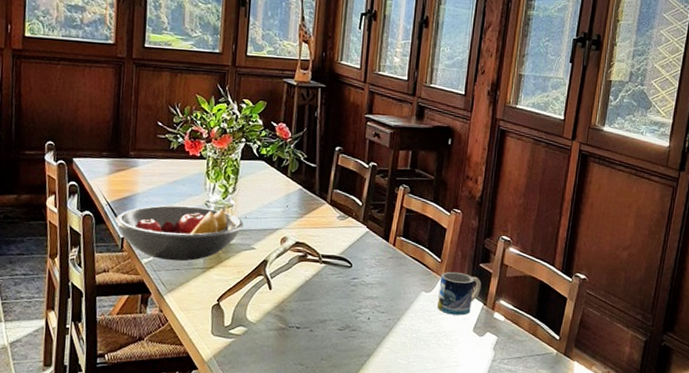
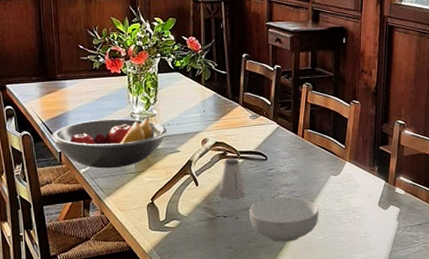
saltshaker: none [293,261,324,308] -> present [218,157,246,198]
cereal bowl: none [326,310,405,364] -> present [250,197,319,242]
mug: present [436,272,481,315] -> none [345,156,382,193]

